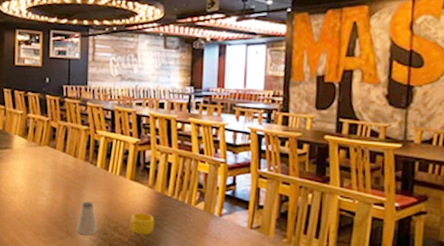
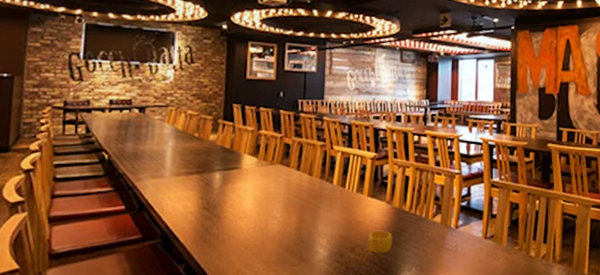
saltshaker: present [76,201,98,235] -> none [310,222,333,259]

